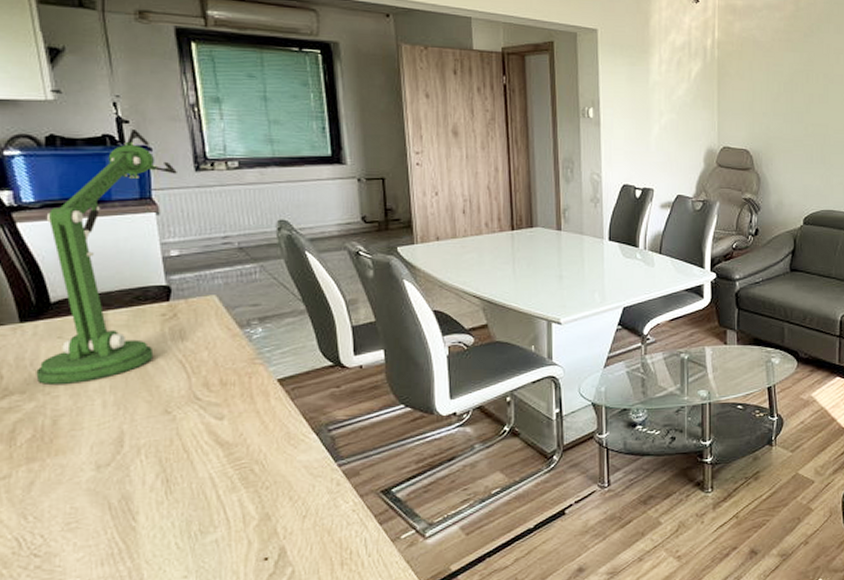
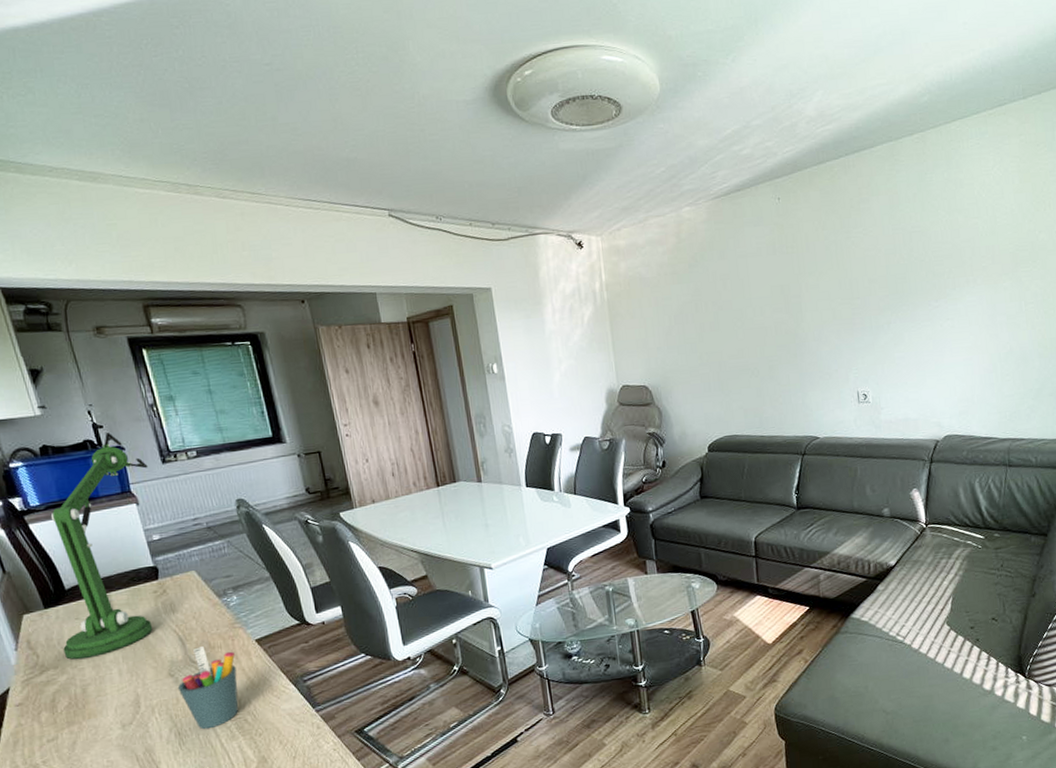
pen holder: none [173,382,251,478] -> present [177,646,238,730]

